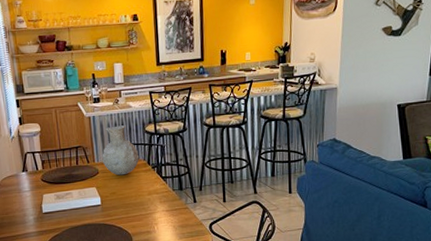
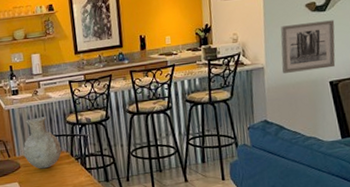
wall art: none [354,45,408,95] -> present [280,20,336,74]

